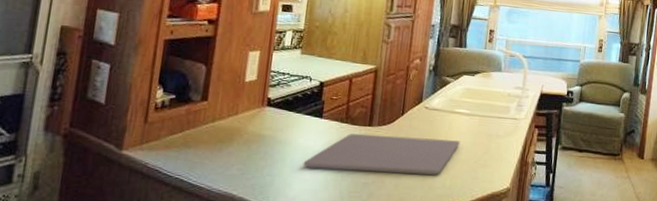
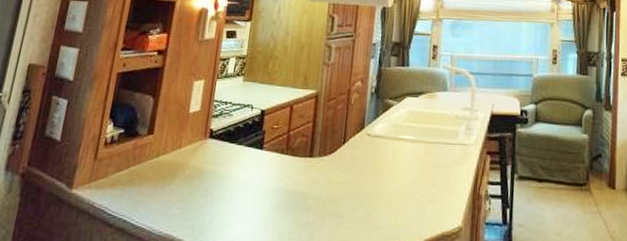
cutting board: present [303,134,460,175] -> none [242,166,405,212]

